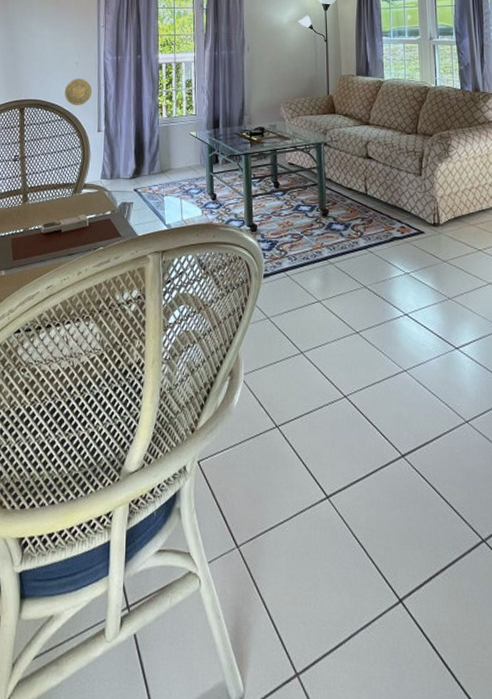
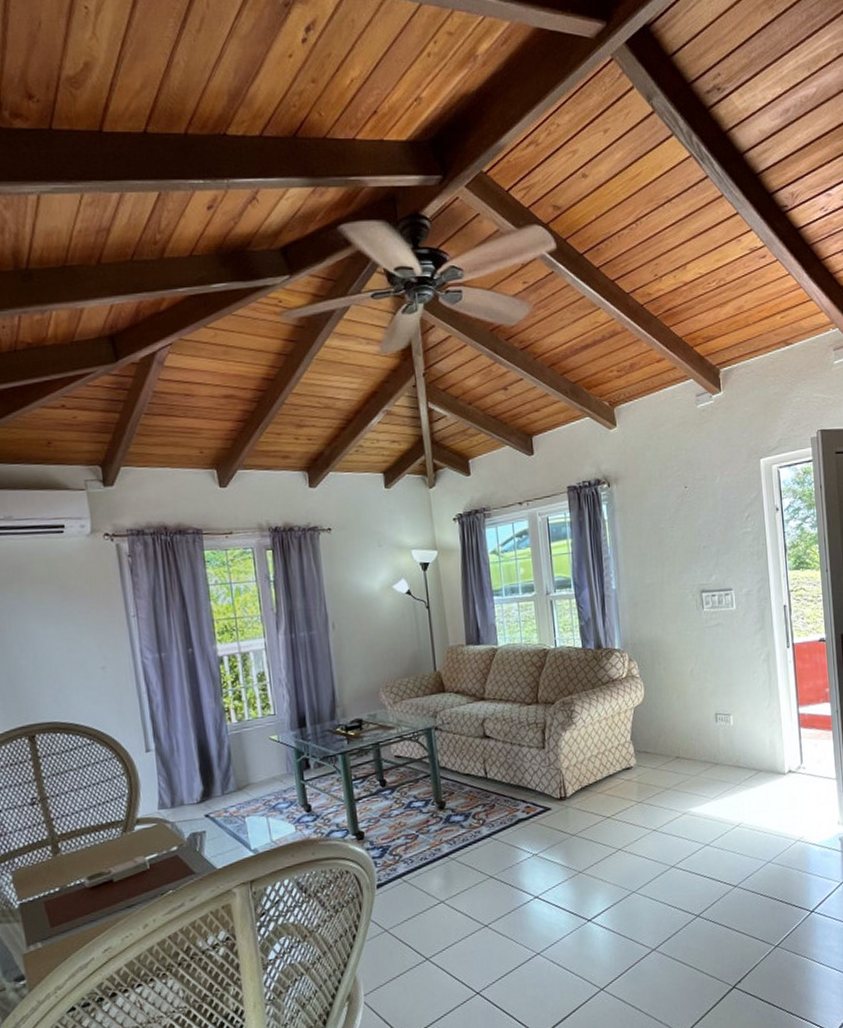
decorative plate: present [64,78,93,106] -> none [90,686,132,724]

